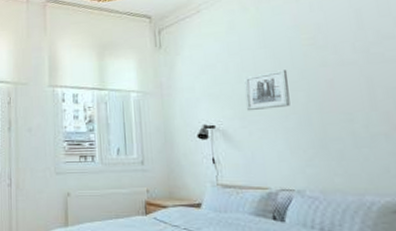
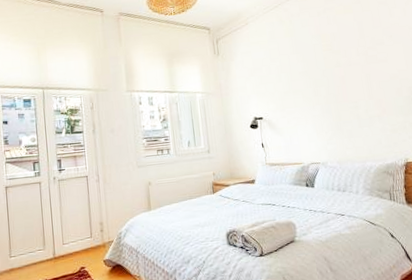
wall art: present [244,70,291,111] -> none [283,70,316,104]

